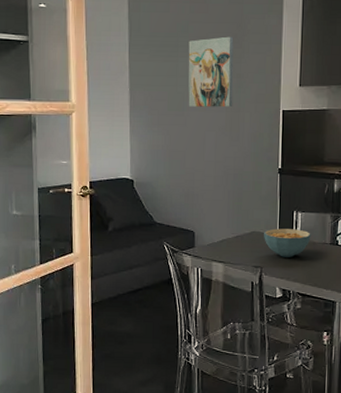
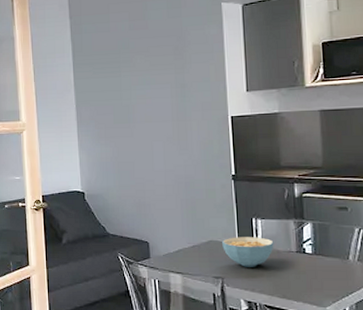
wall art: present [188,36,234,108] -> none [130,49,179,119]

